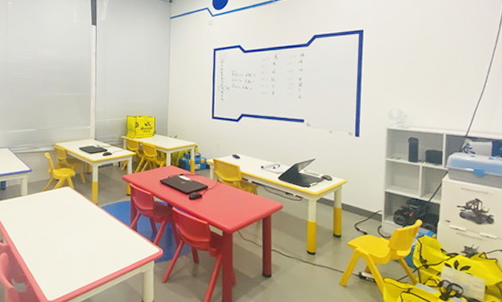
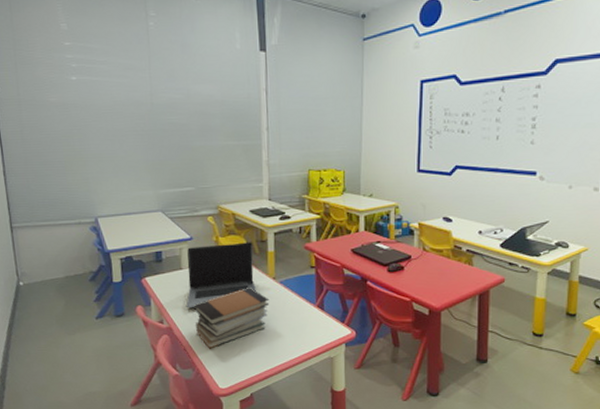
laptop computer: none [24,174,82,230] -> present [186,242,256,308]
book stack: none [30,211,93,265] -> present [194,286,270,349]

